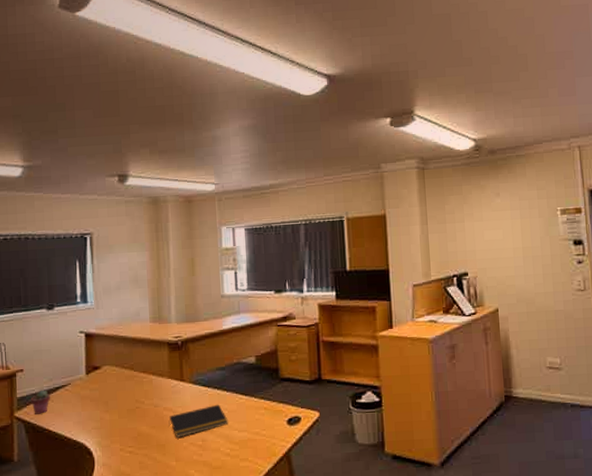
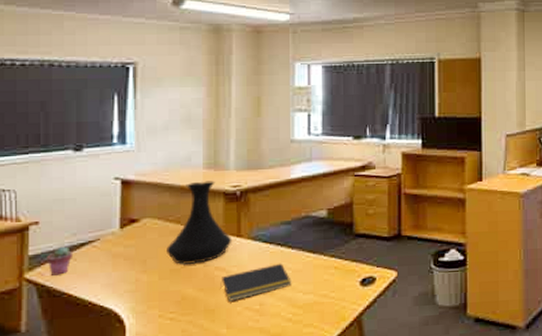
vase: none [123,332,177,406] -> present [167,180,232,265]

